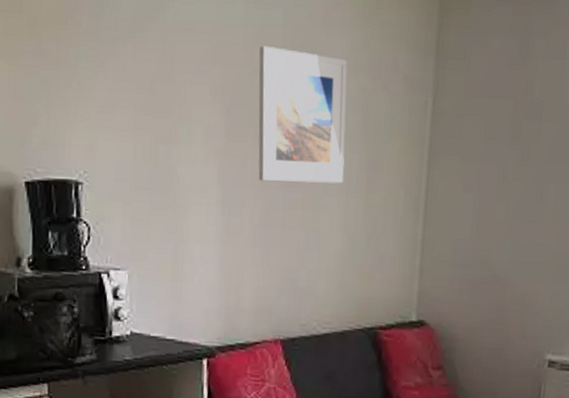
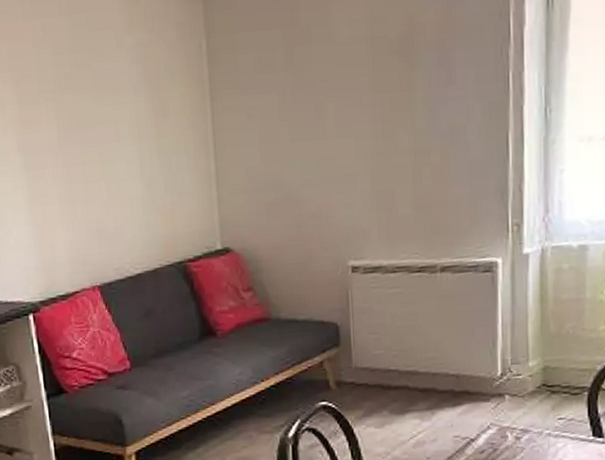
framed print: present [258,45,347,184] -> none [39,16,134,143]

